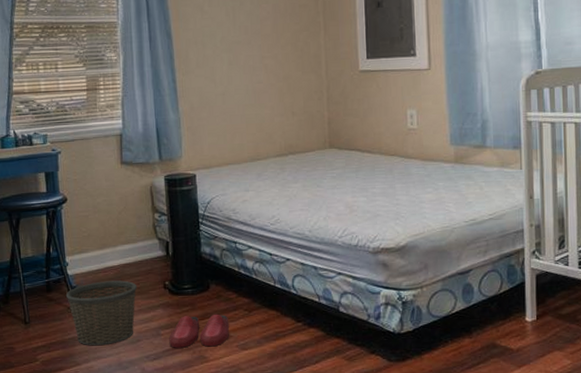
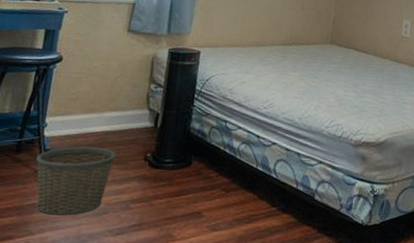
slippers: present [169,314,229,348] -> none [137,191,204,226]

